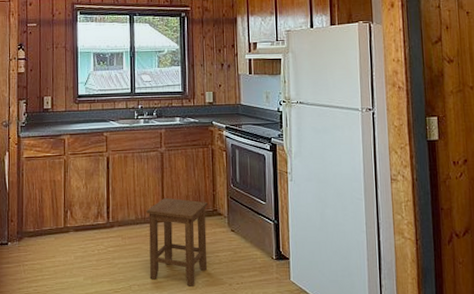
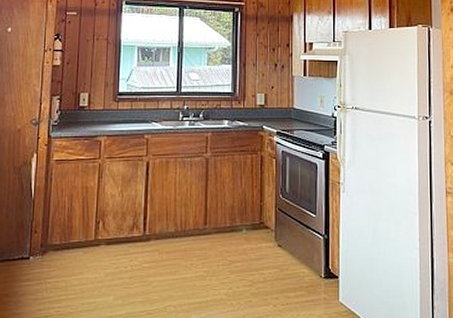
stool: present [146,197,208,286] -> none [187,208,254,308]

